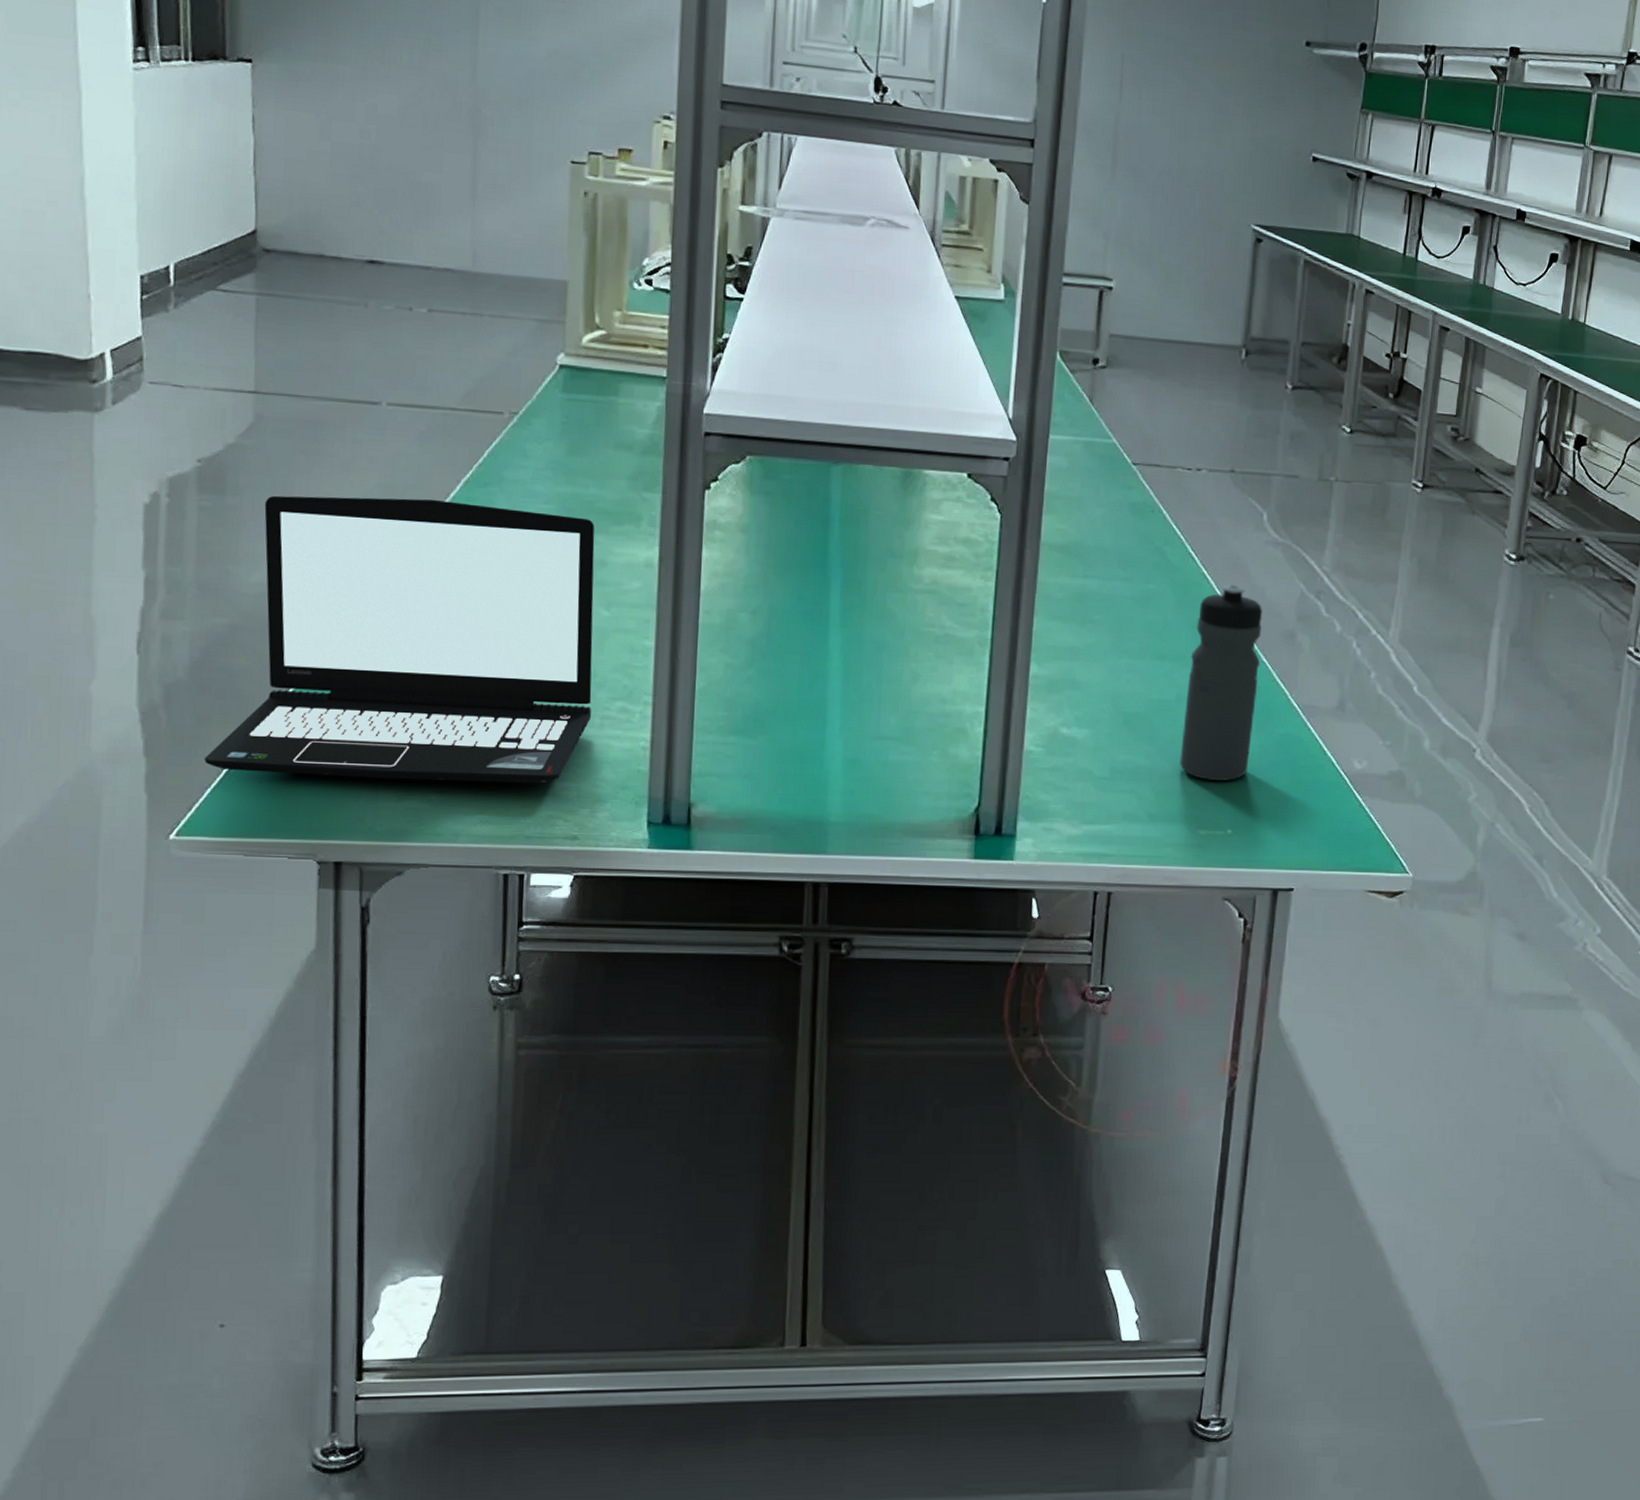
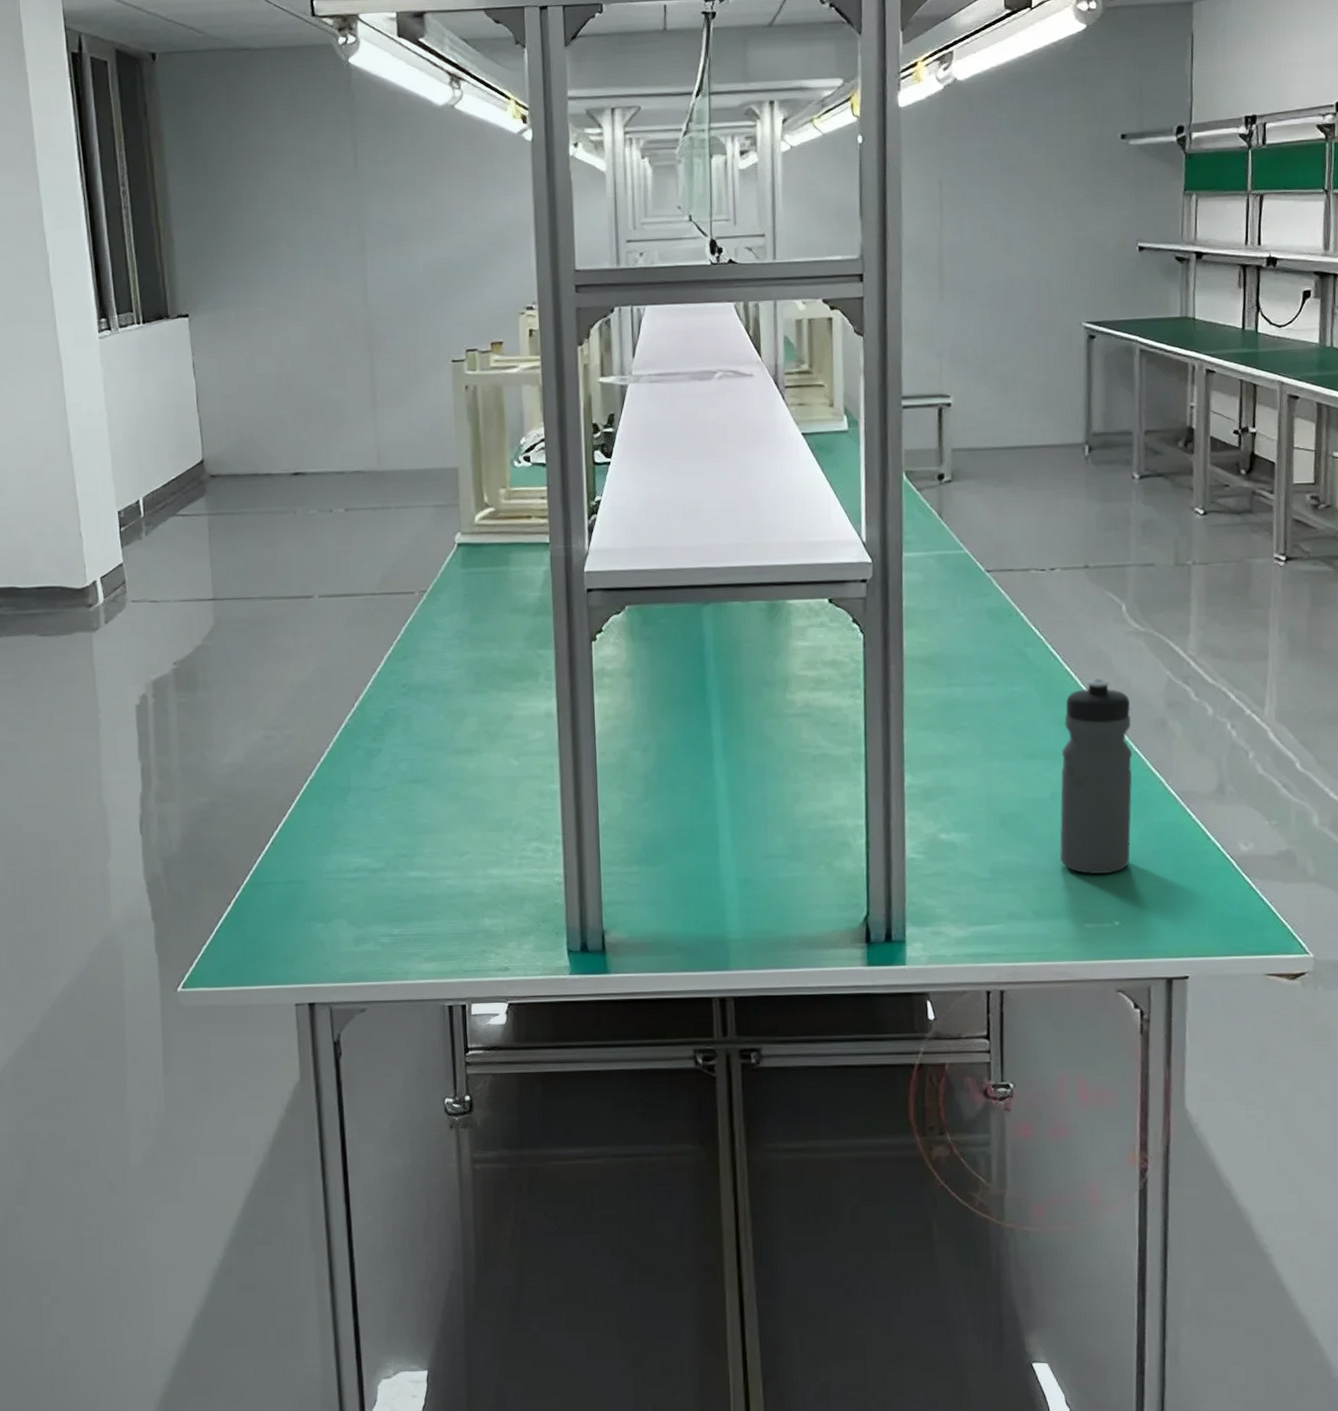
laptop: present [204,495,595,784] -> none [199,675,512,929]

